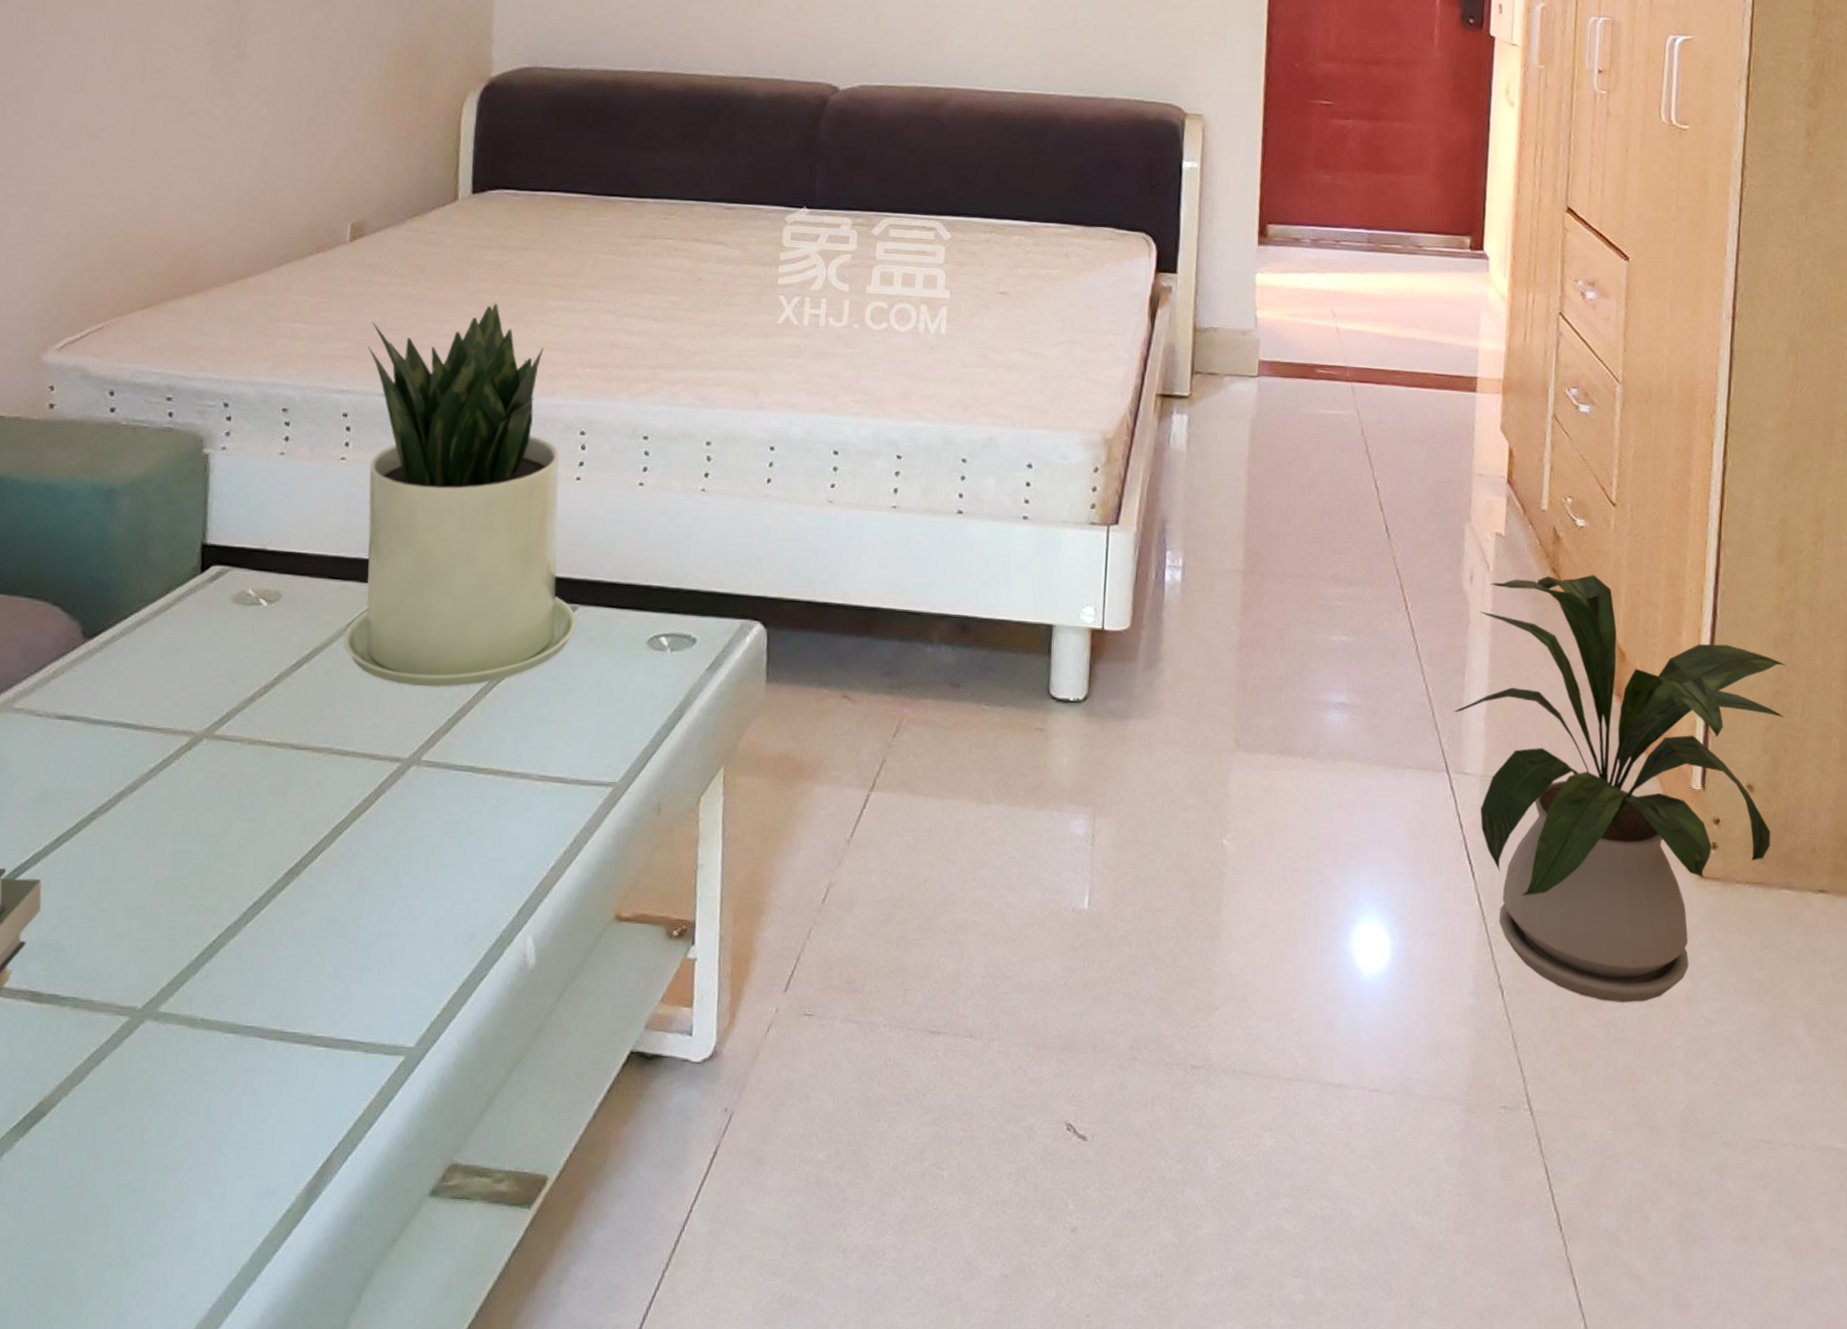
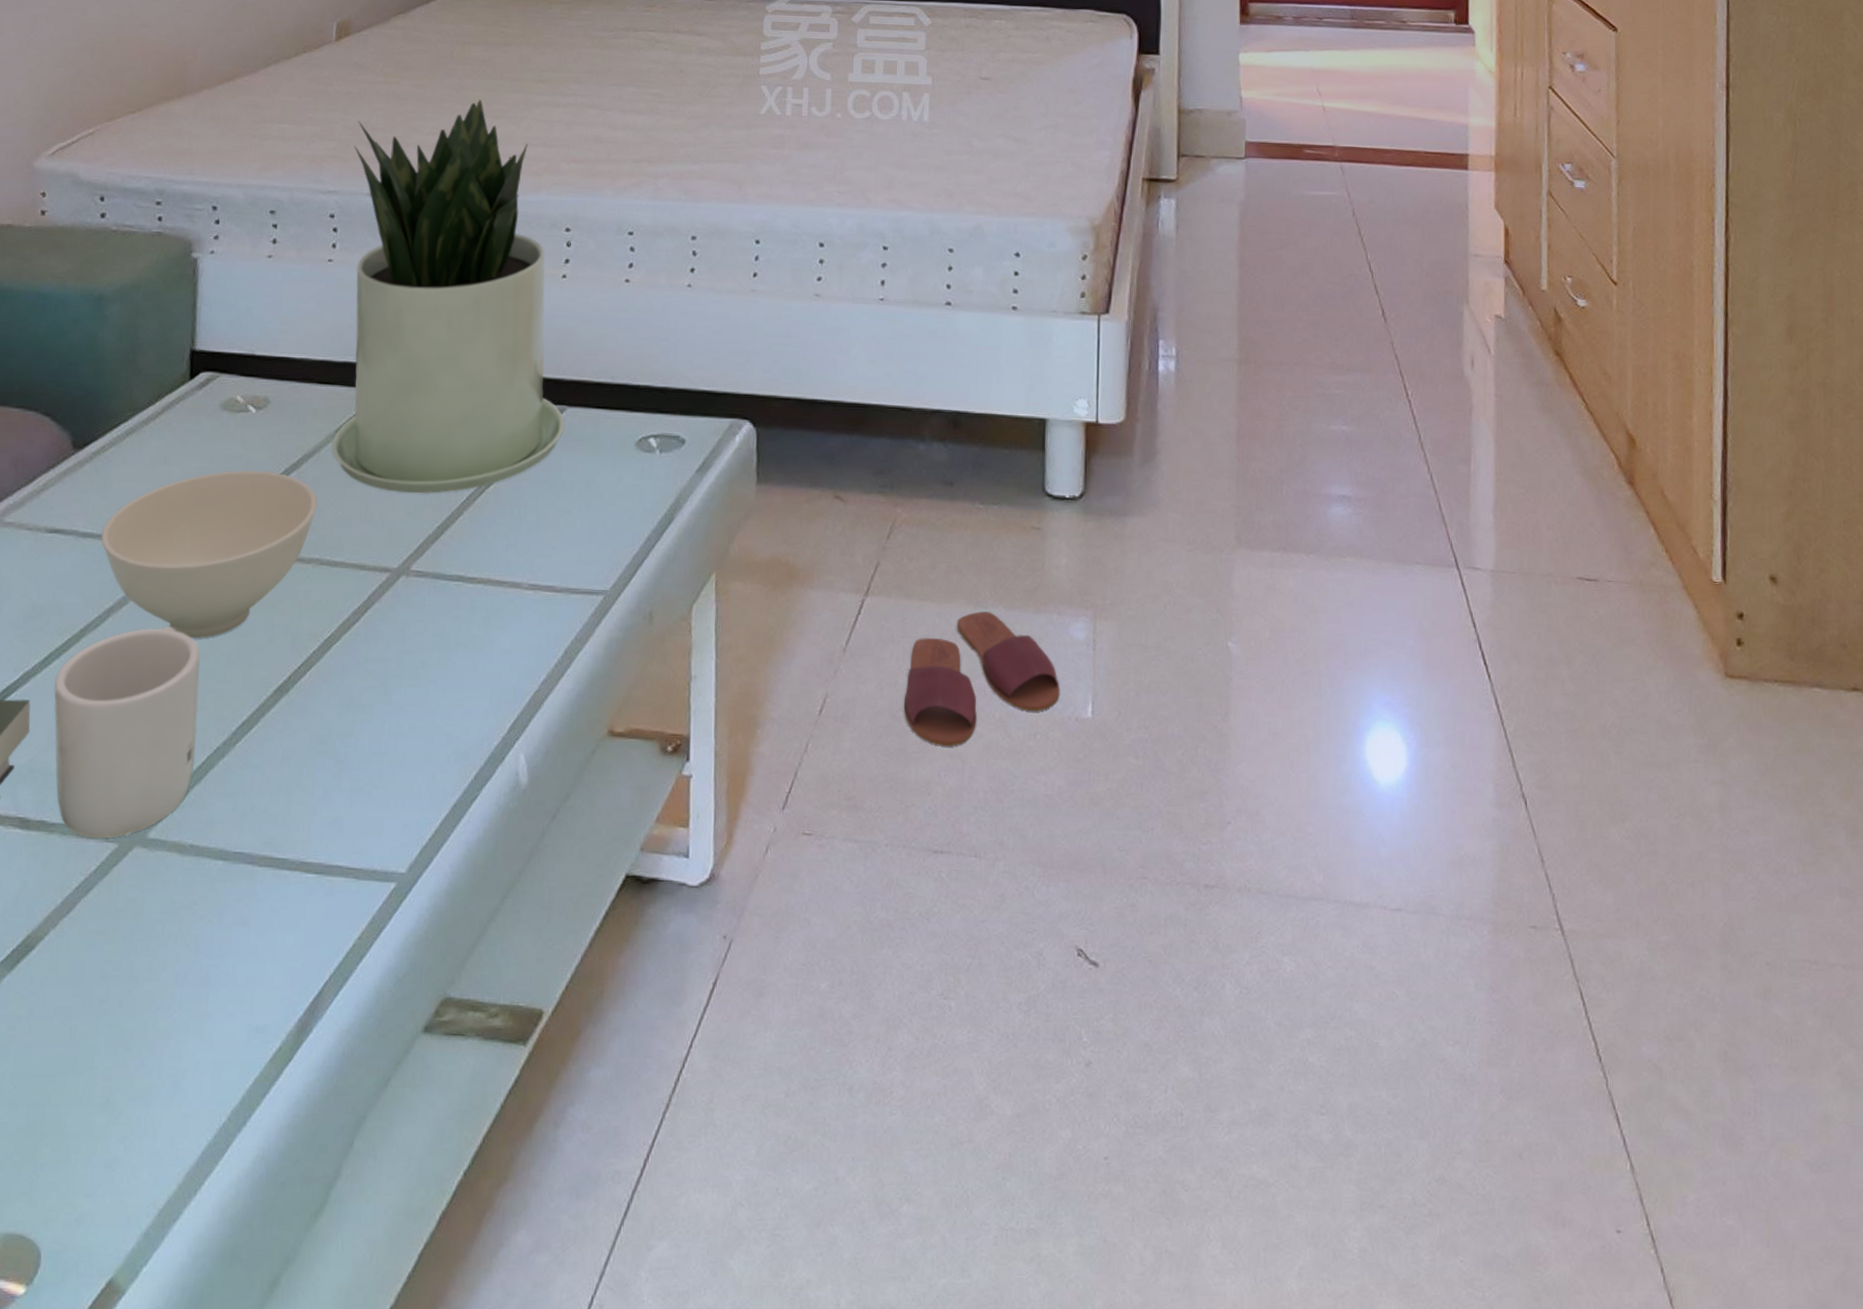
mug: none [65,811,211,1012] -> present [54,626,200,839]
bowl: none [110,661,329,823] -> present [100,469,318,639]
slippers: none [905,807,1058,935] -> present [903,611,1060,747]
house plant: present [1453,574,1786,1003] -> none [1460,356,1804,812]

